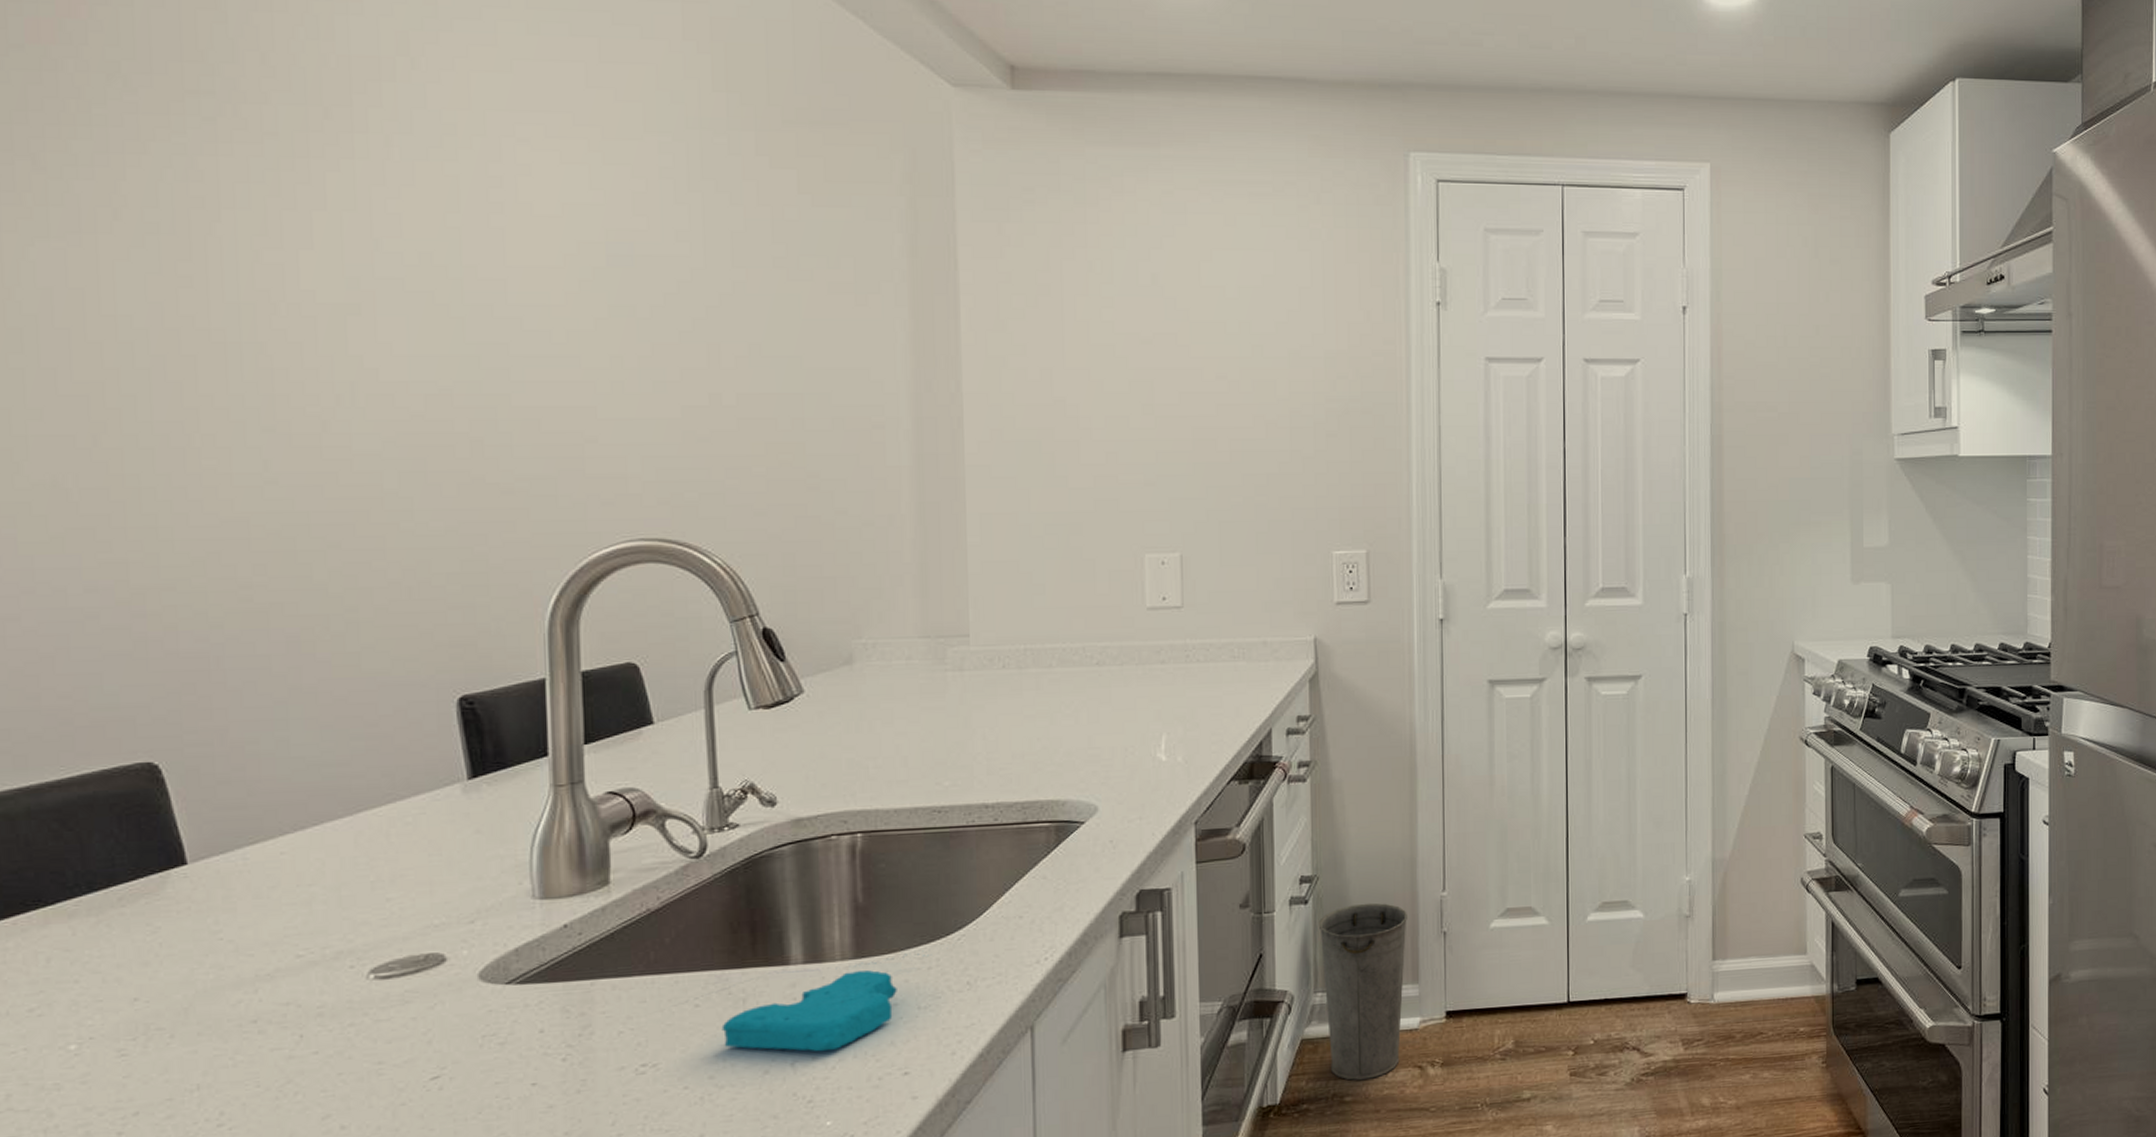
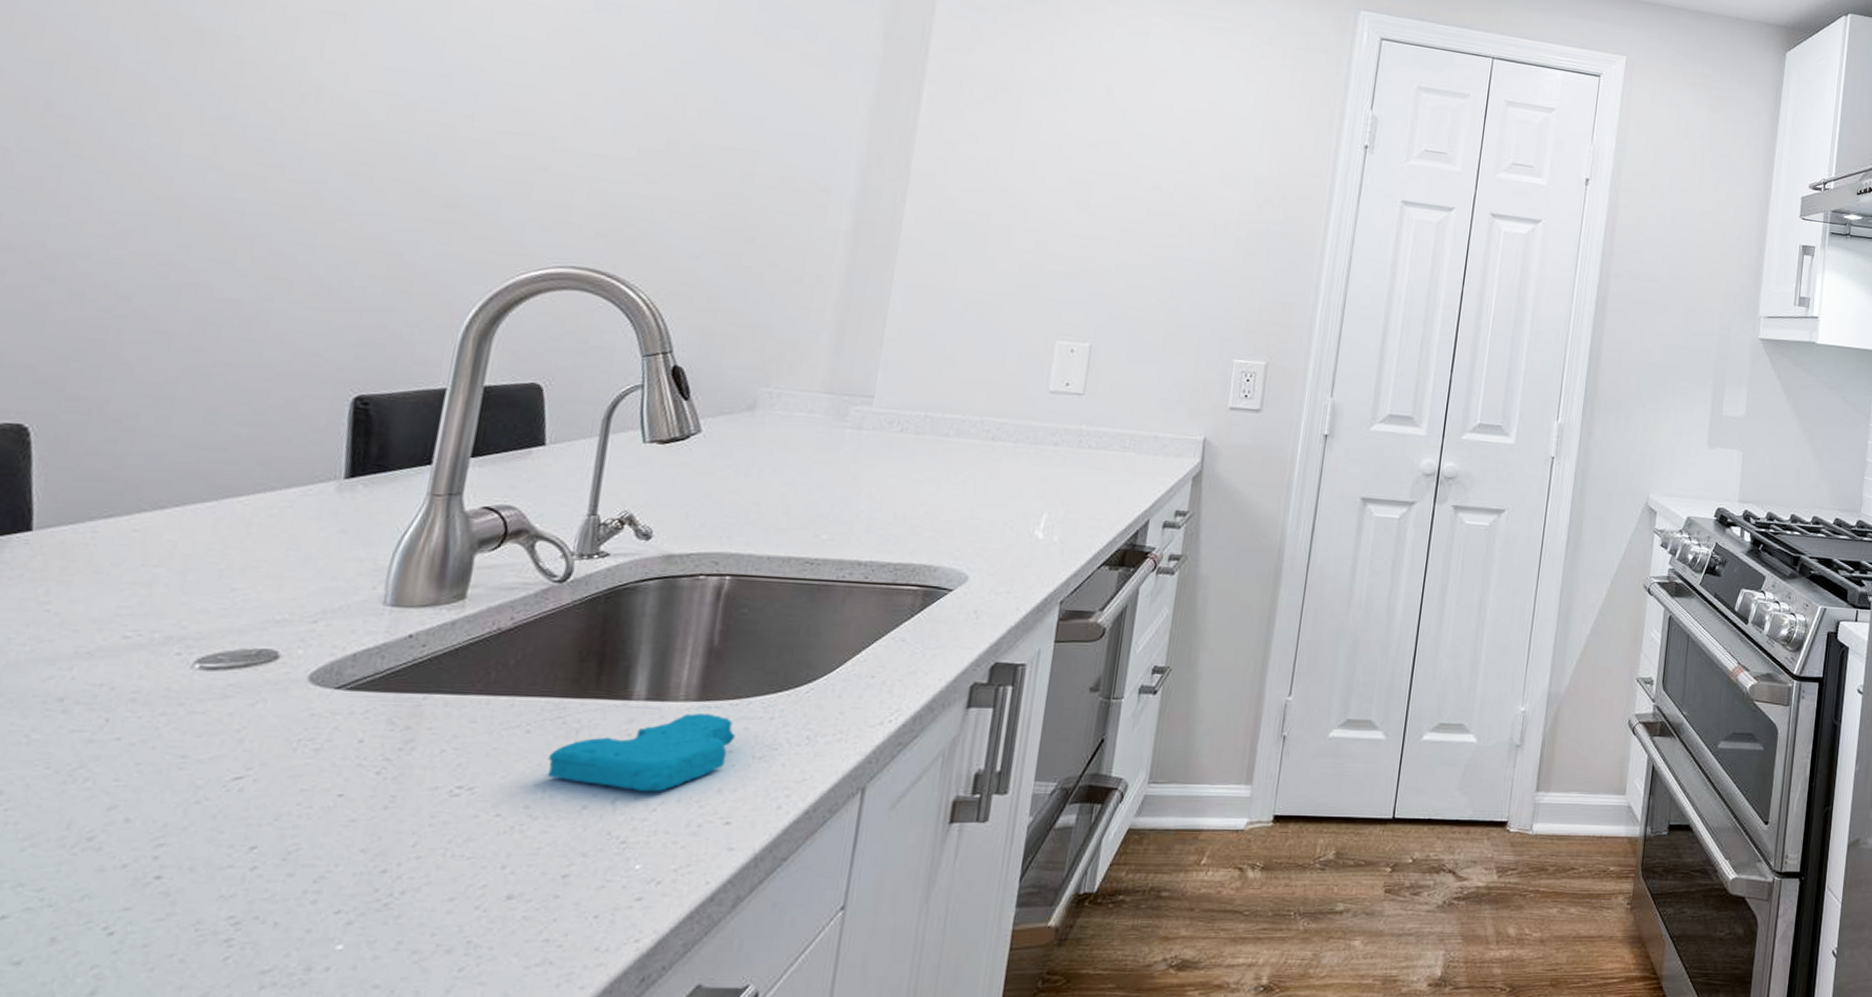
bucket: present [1318,903,1407,1081] -> none [1153,699,1251,876]

